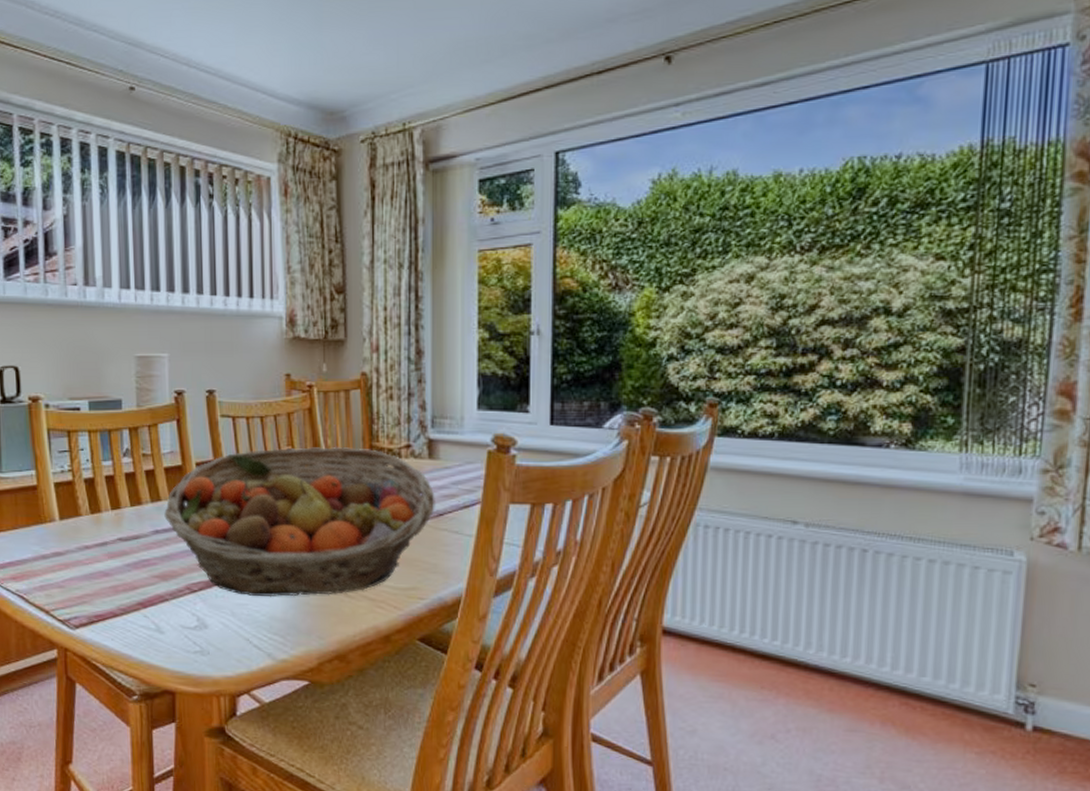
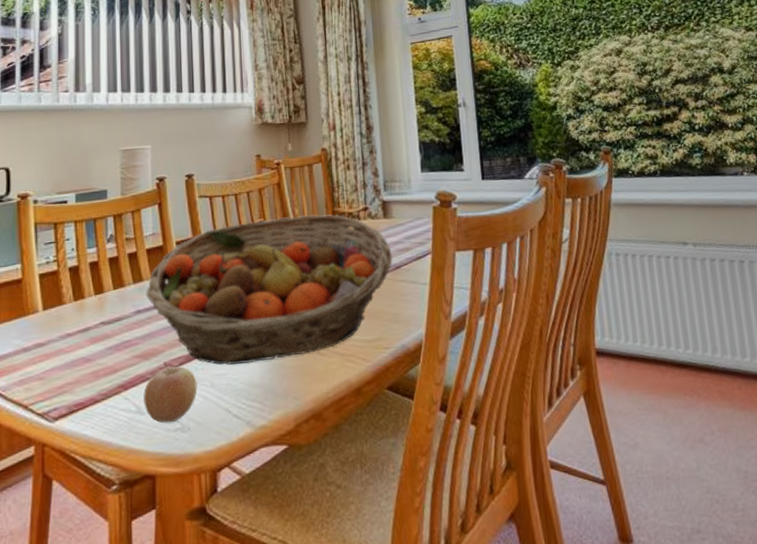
fruit: none [163,585,217,645] -> present [143,361,197,423]

